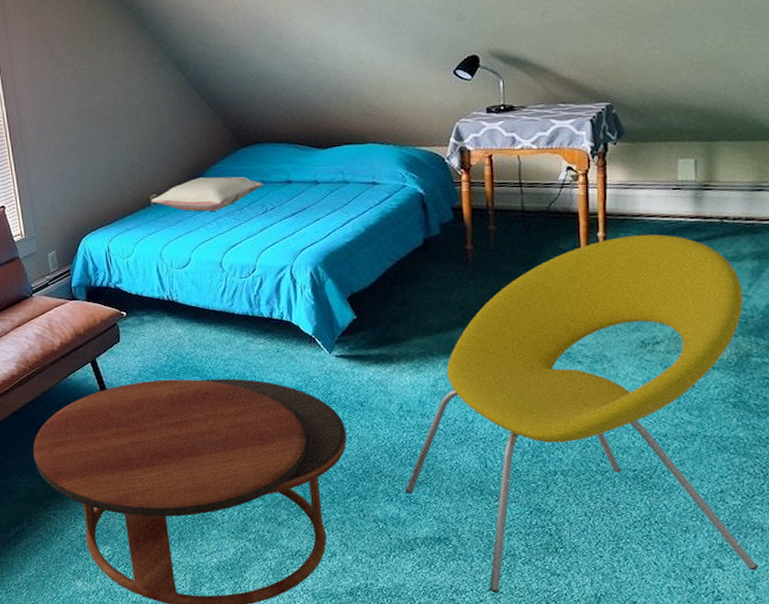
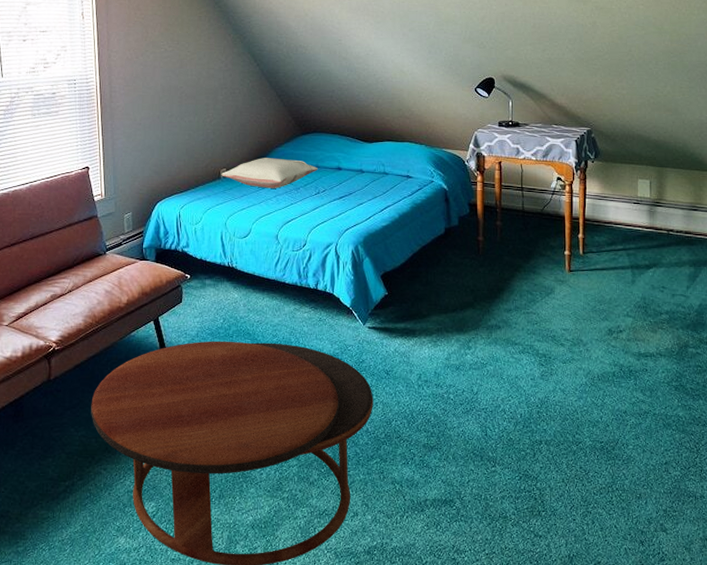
chair: present [404,234,758,594] -> none [419,239,692,553]

